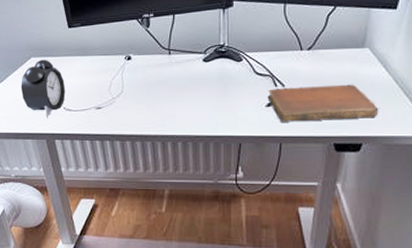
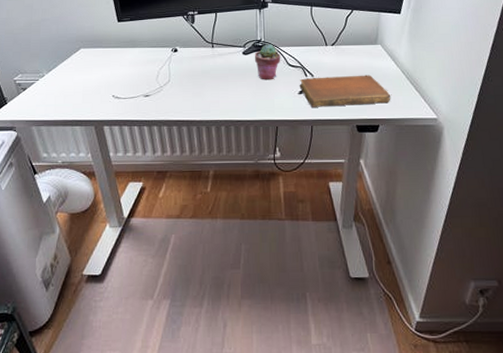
alarm clock: present [20,59,66,118] -> none [69,50,115,106]
potted succulent: none [216,49,247,91] -> present [254,44,281,80]

